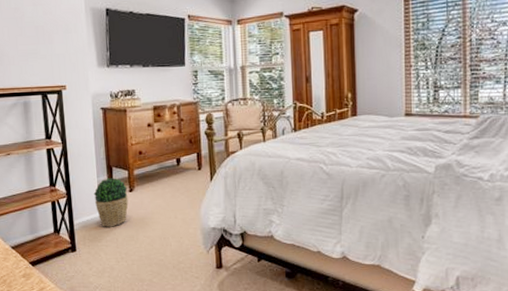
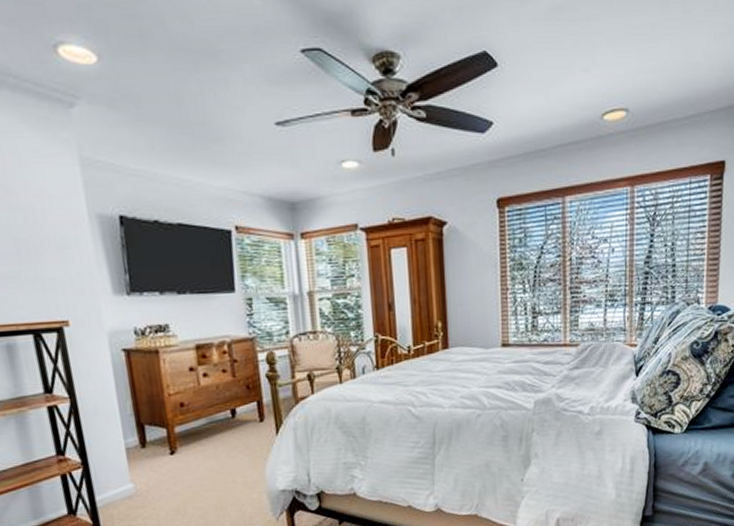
potted plant: present [93,178,129,227] -> none [120,438,170,502]

